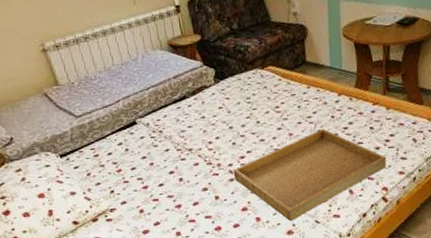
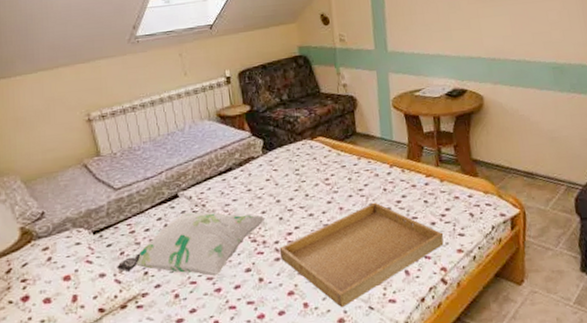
decorative pillow: none [85,137,220,195] -> present [117,211,266,277]

